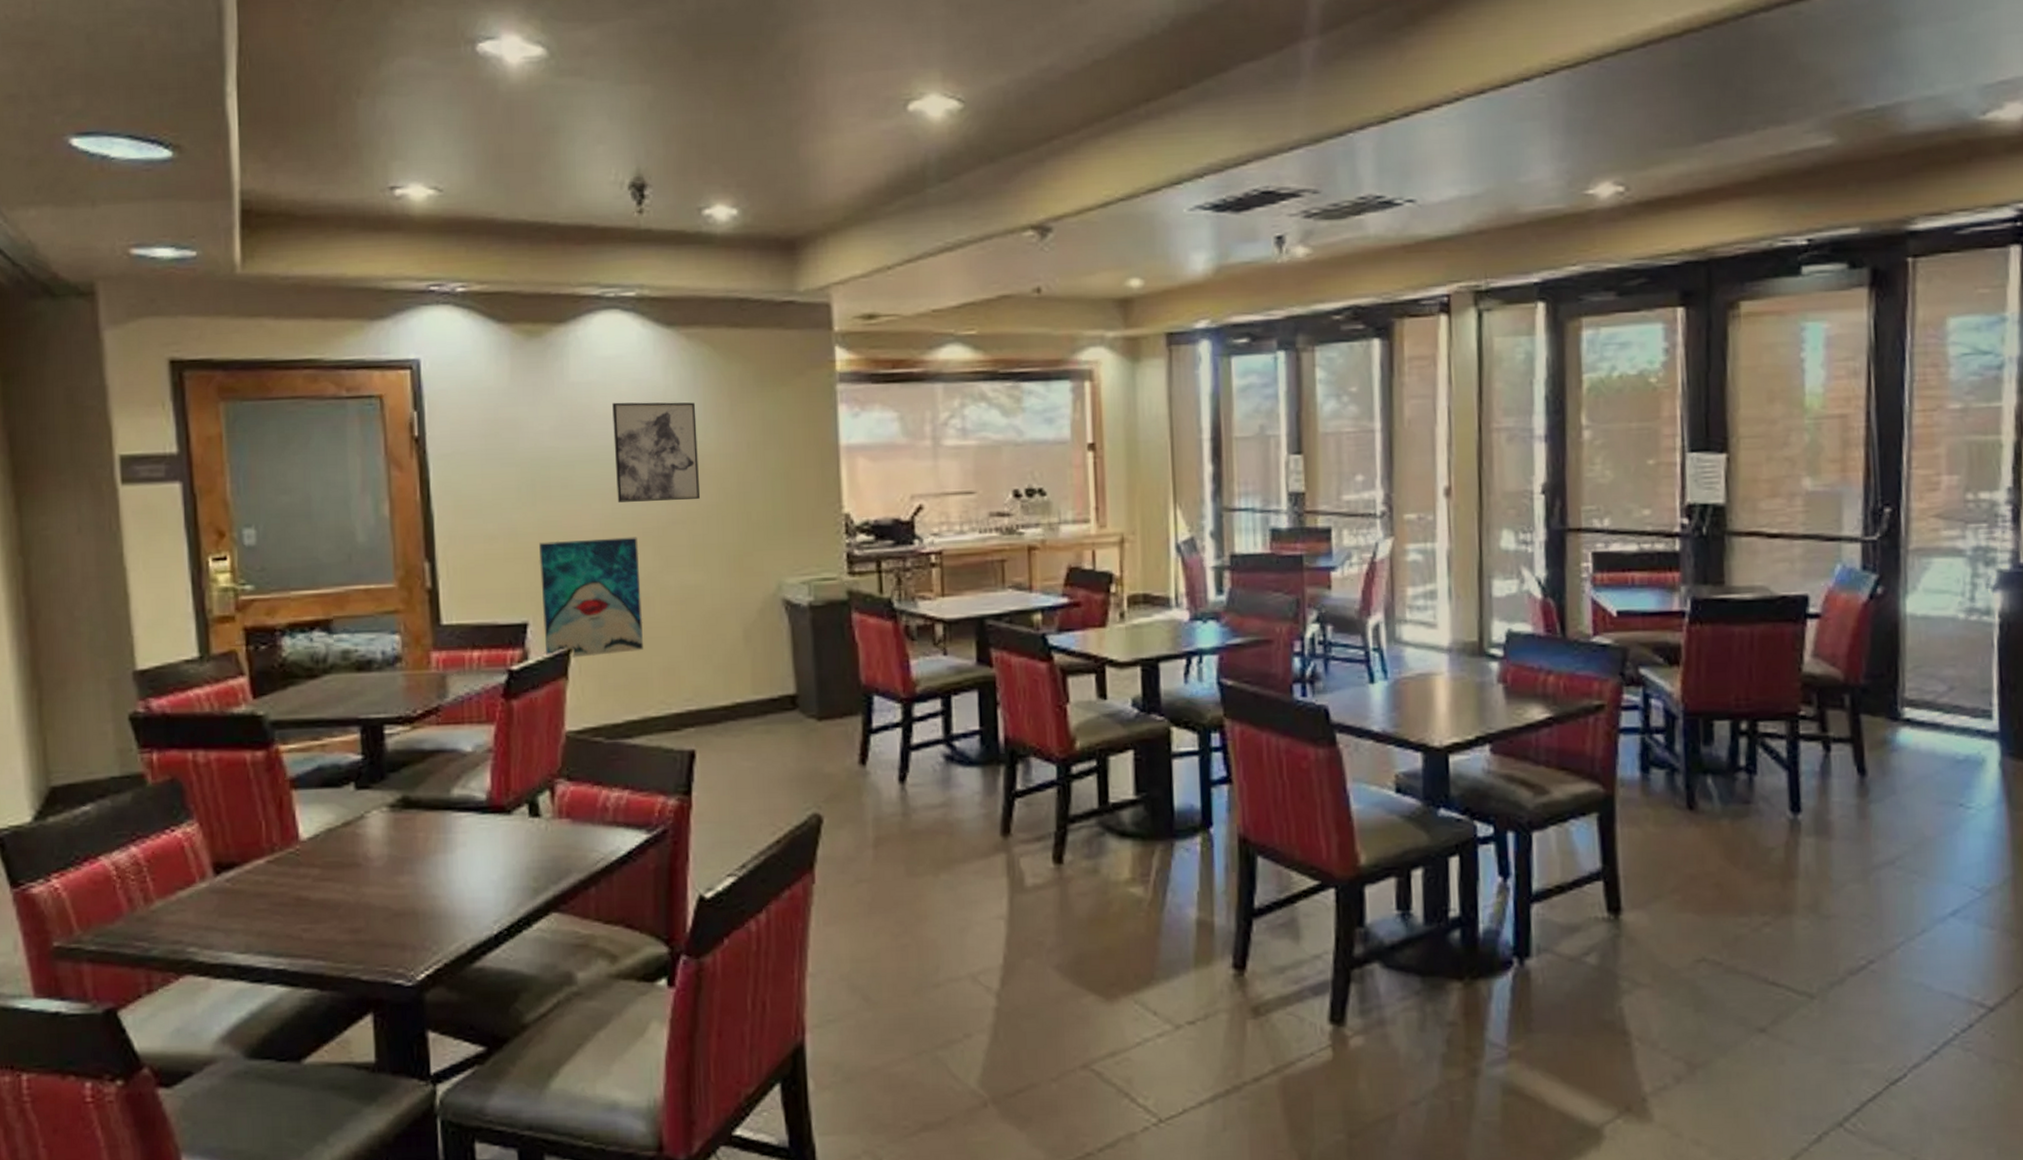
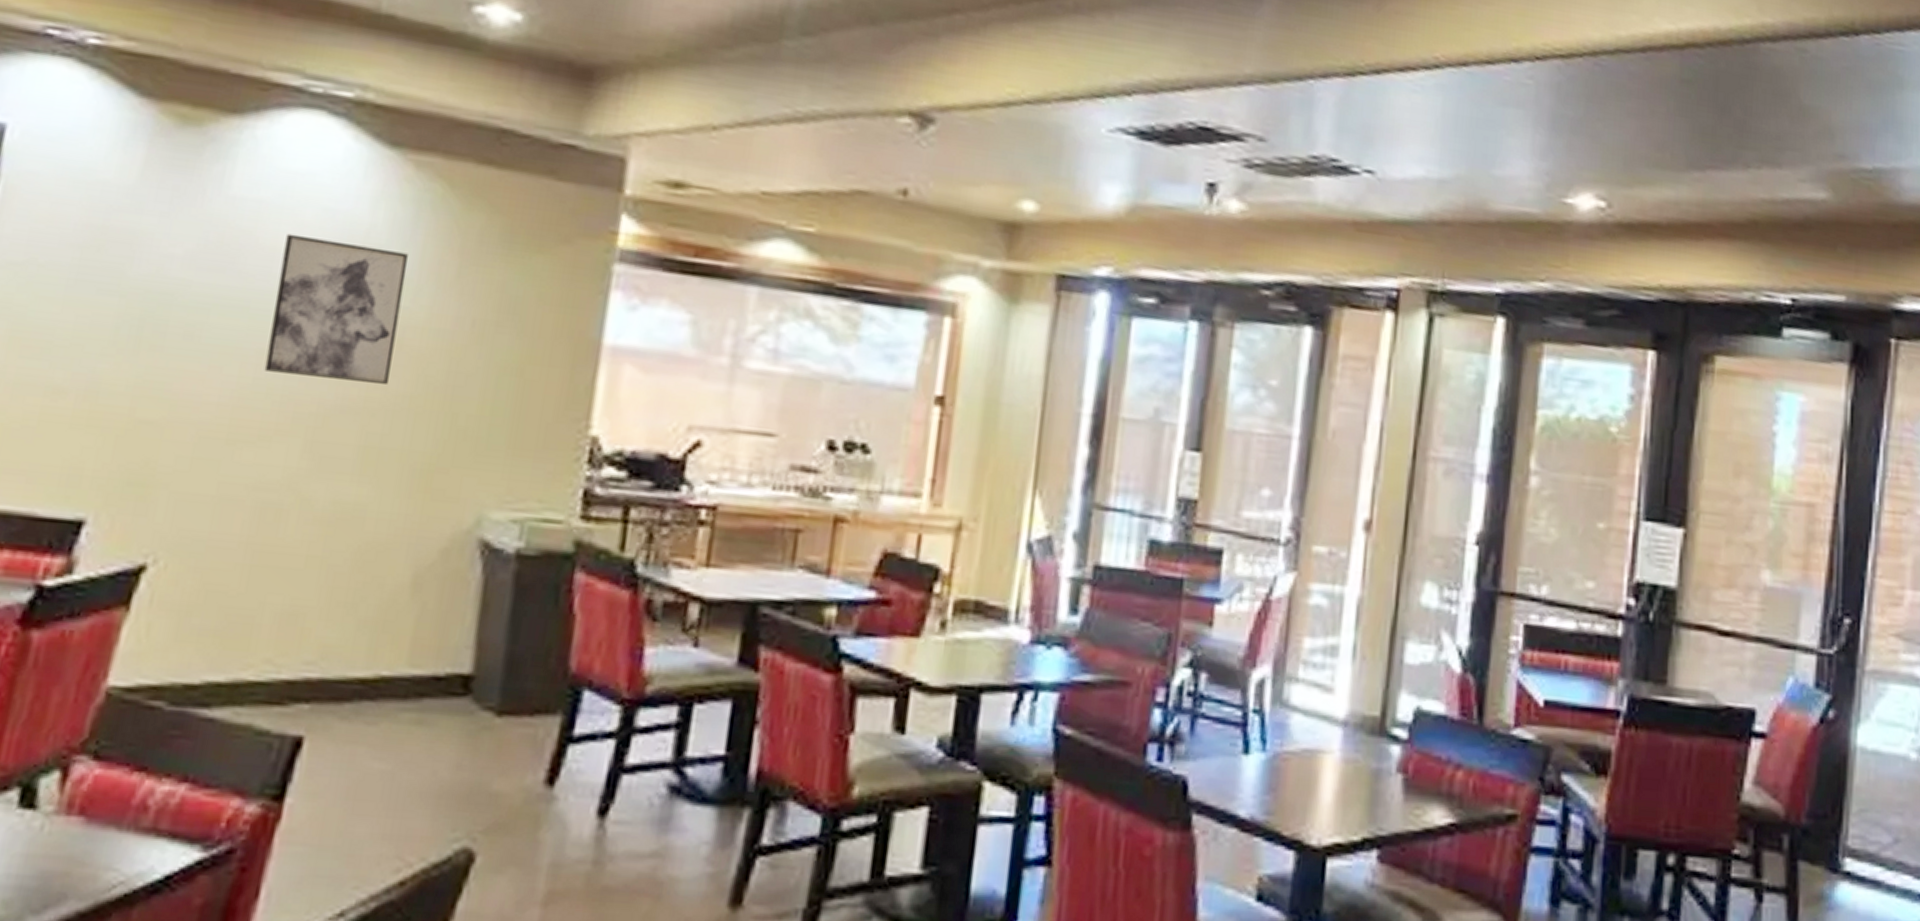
wall art: present [539,537,643,658] -> none [103,409,283,584]

